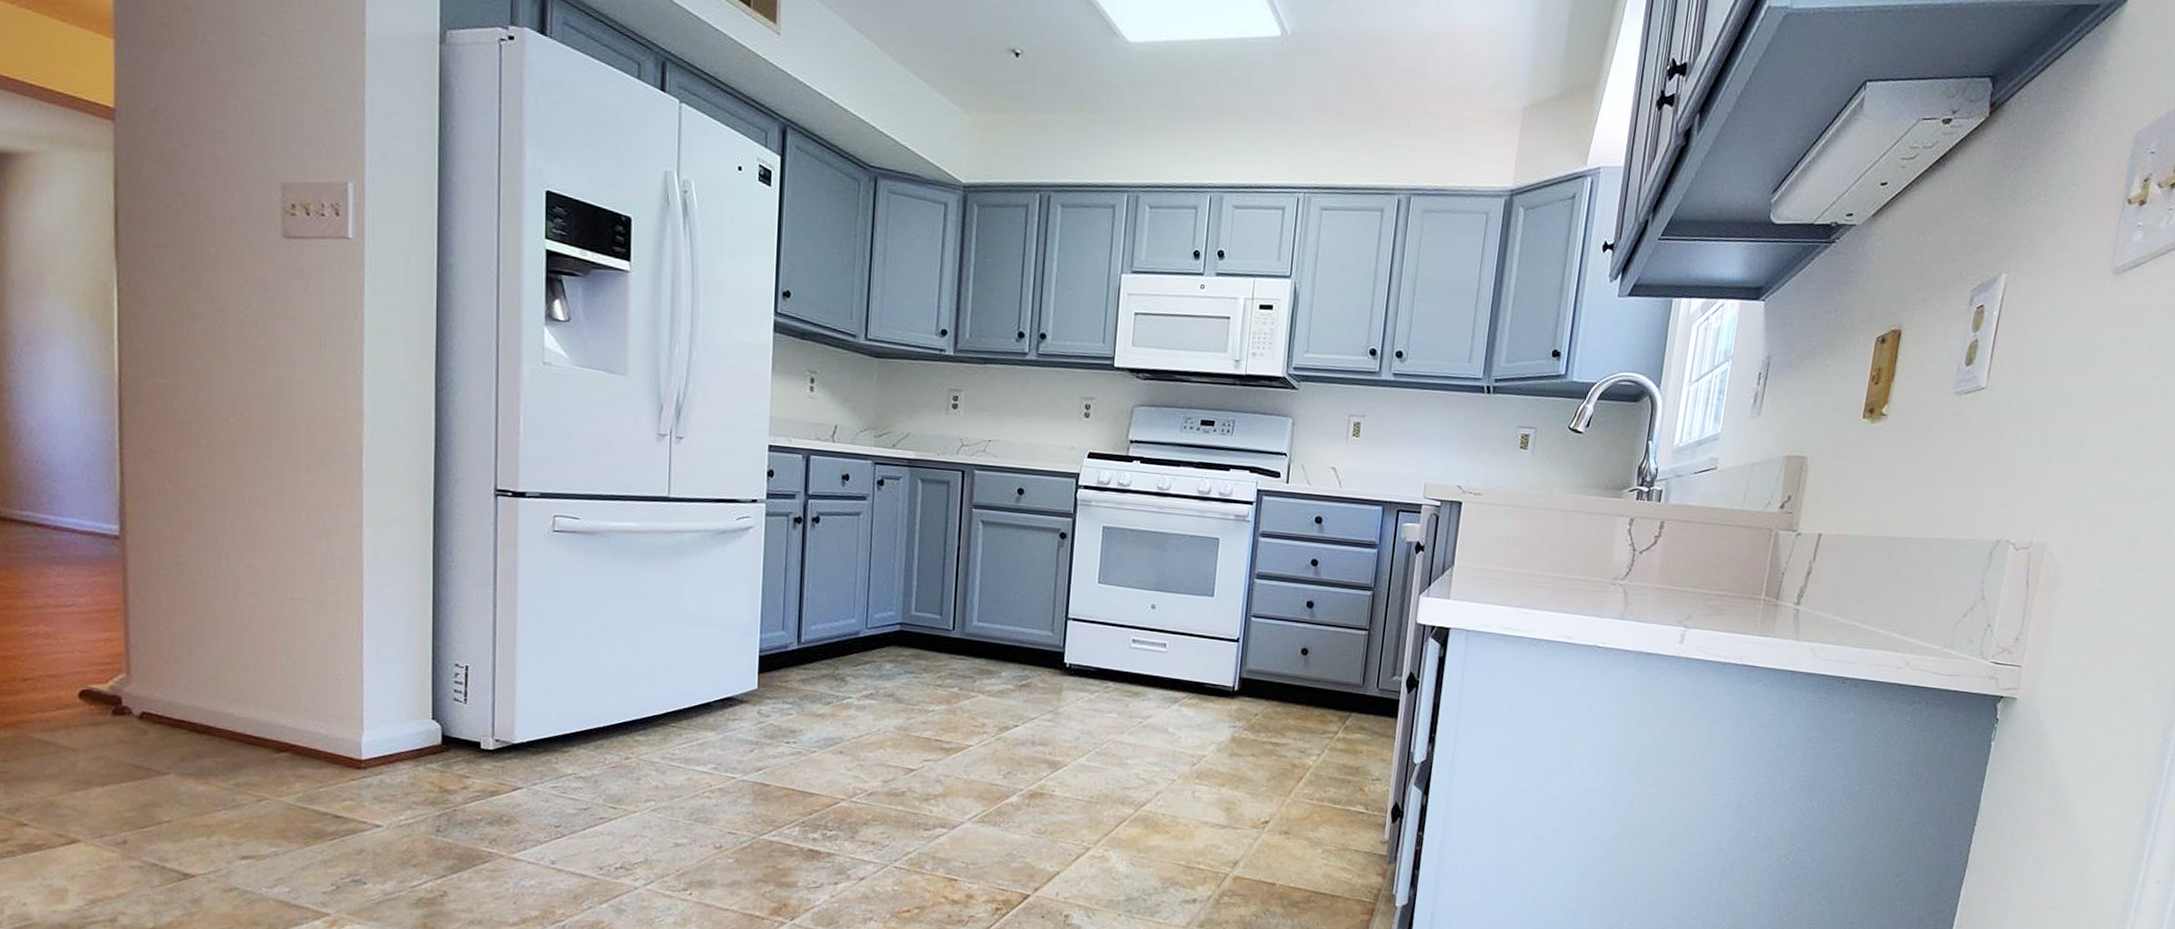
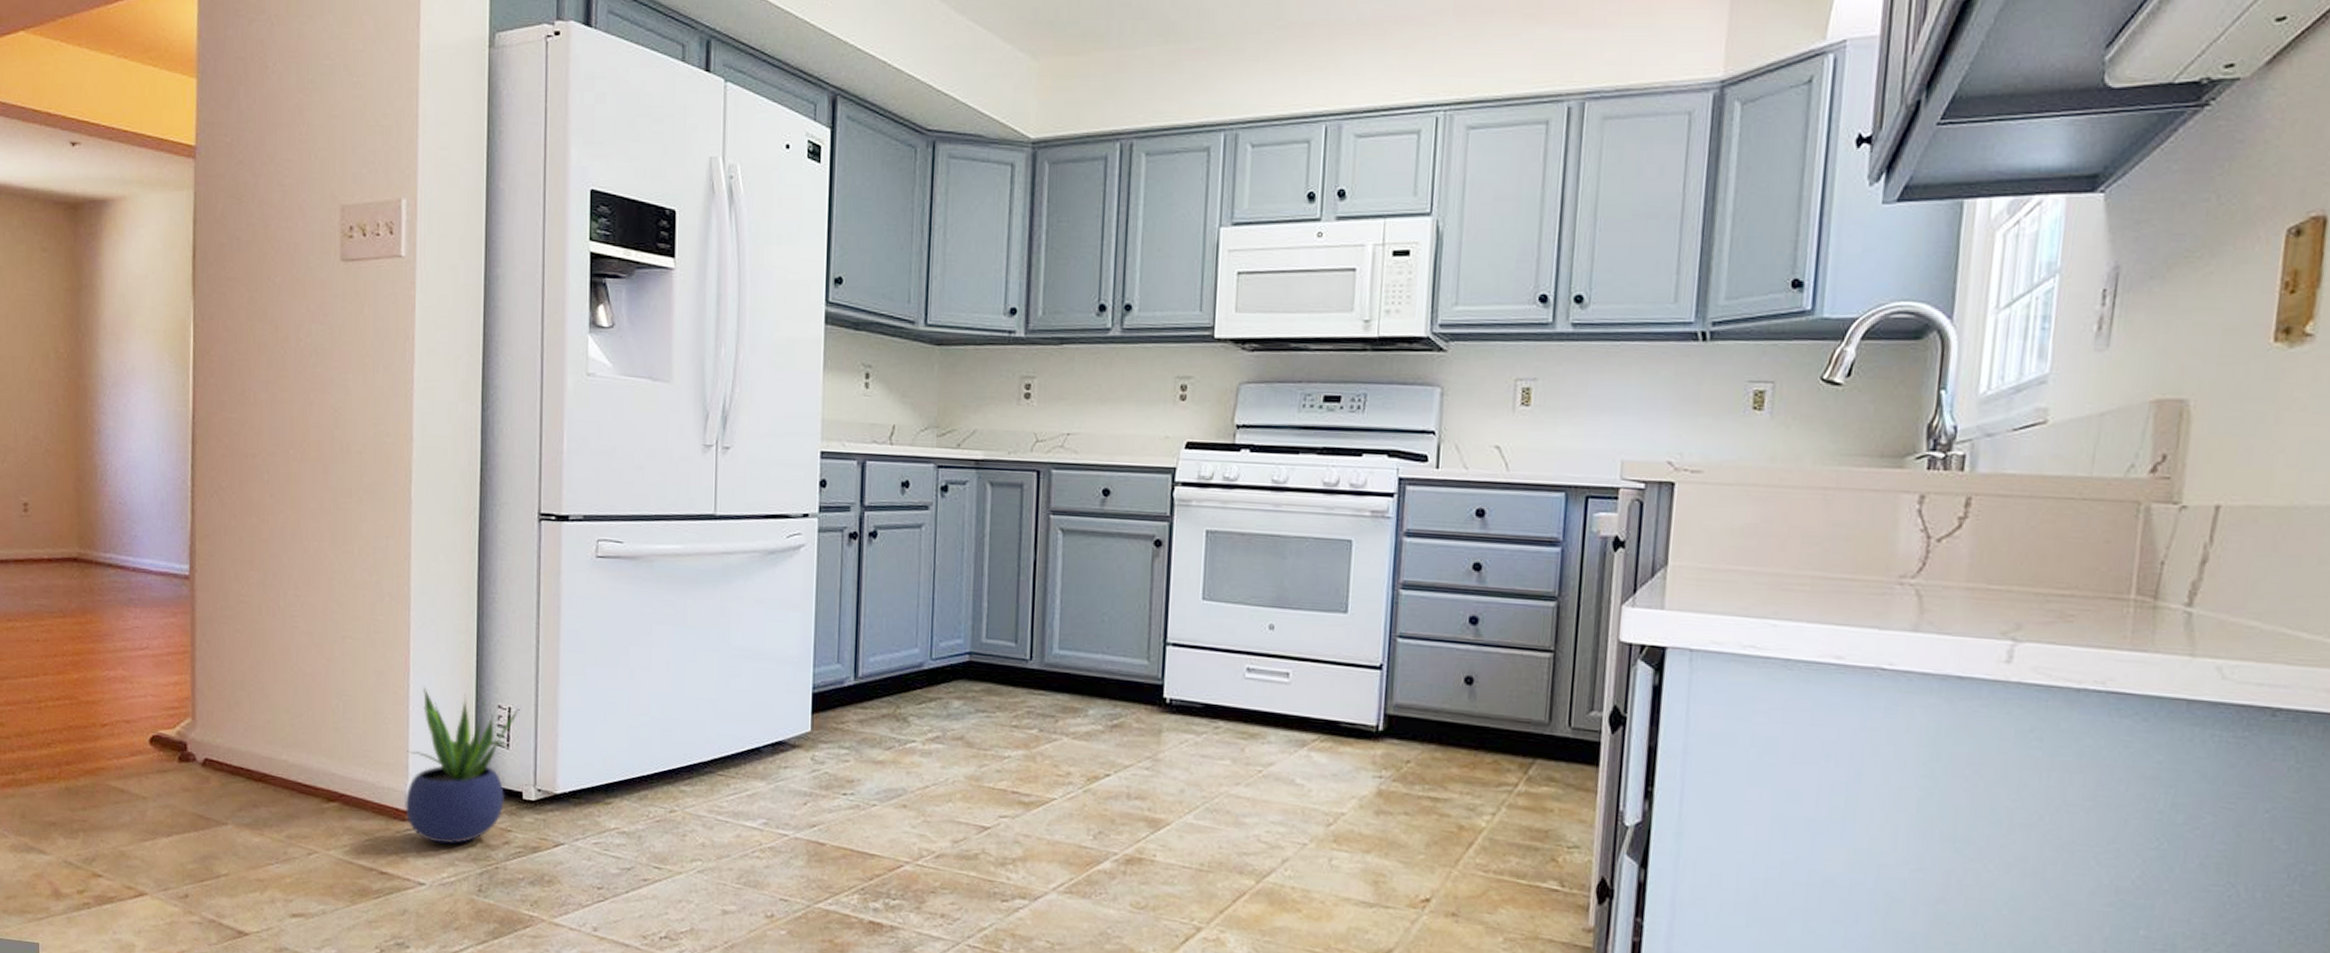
potted plant: none [360,645,479,790] -> present [405,685,521,844]

